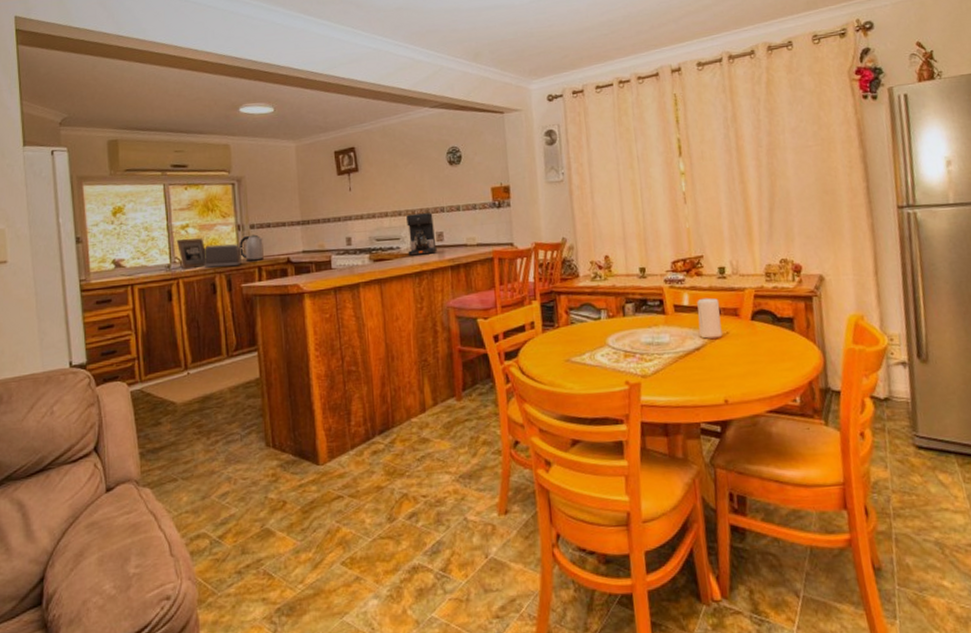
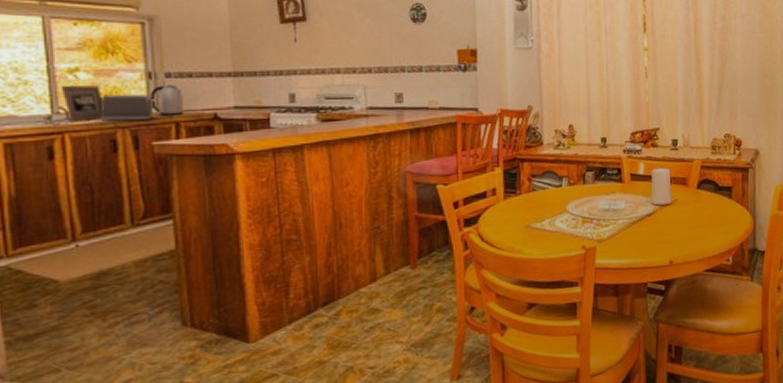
coffee maker: present [406,213,437,257] -> none [362,72,395,118]

